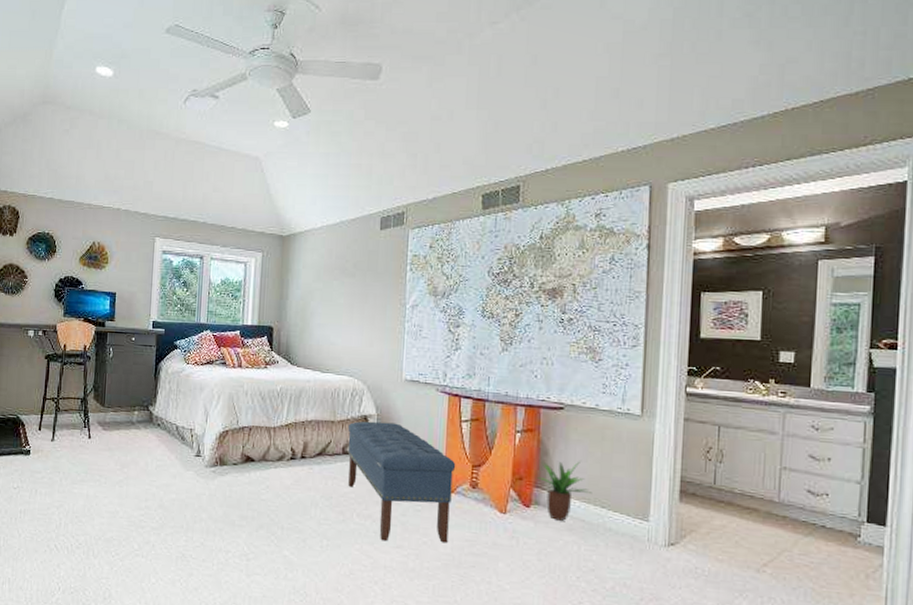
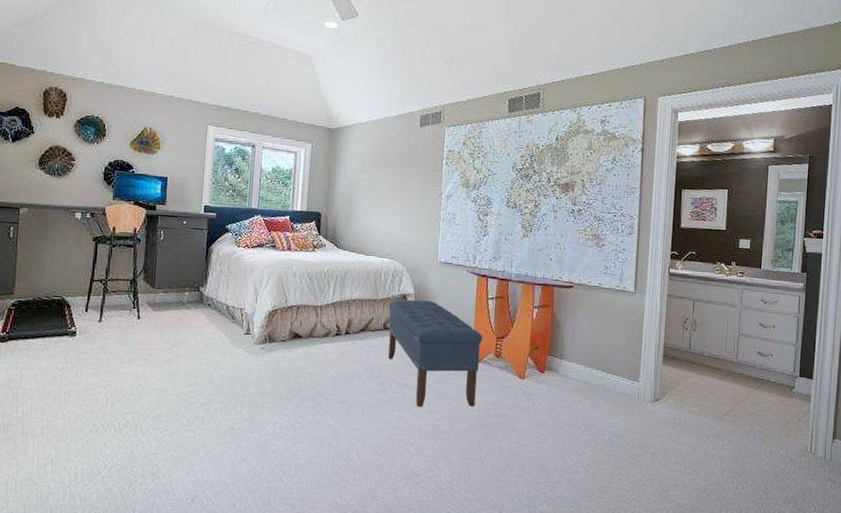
potted plant: present [536,461,593,522] -> none [550,332,595,385]

